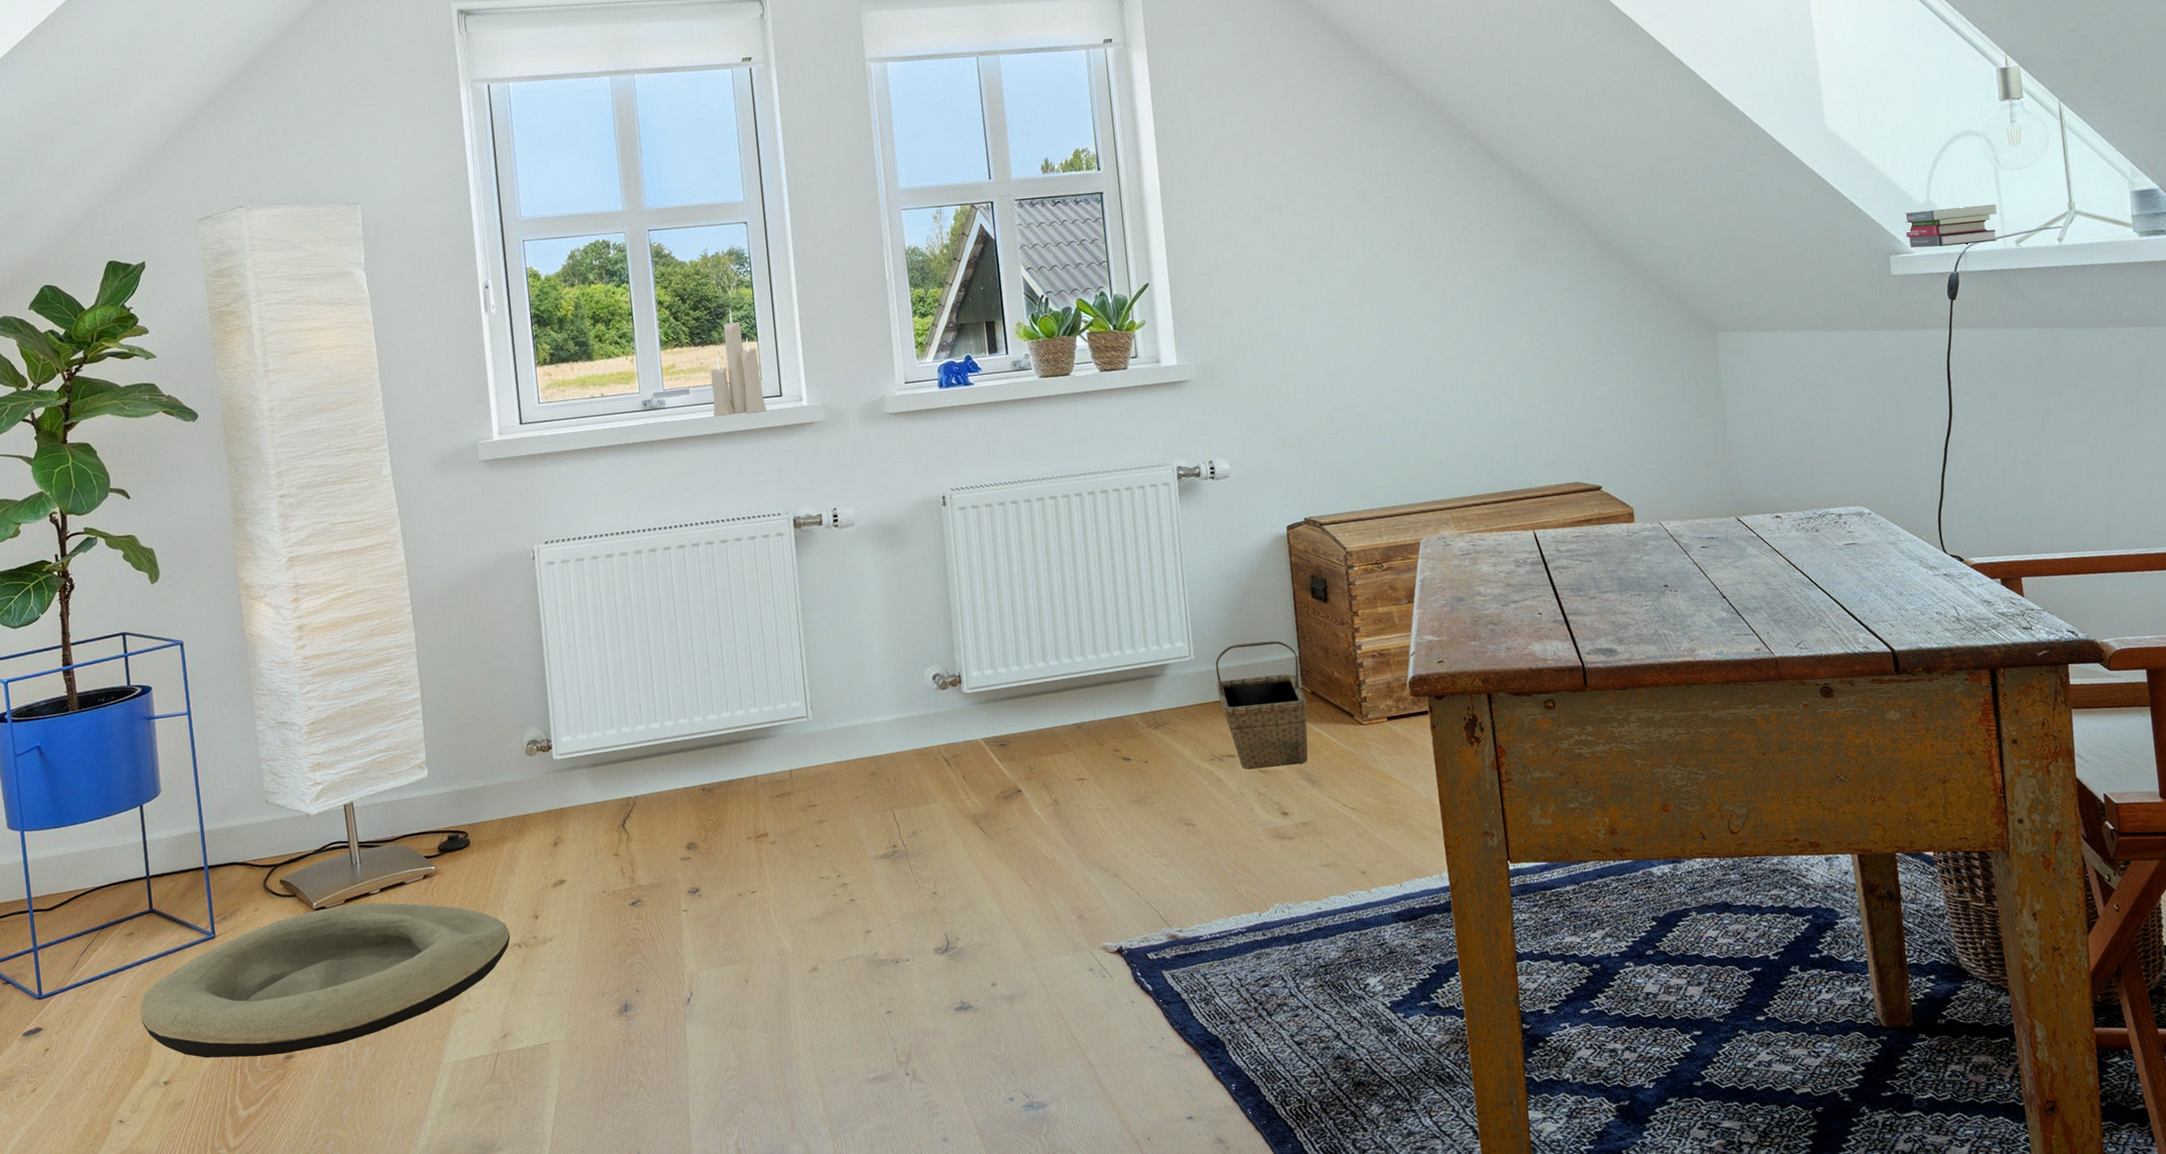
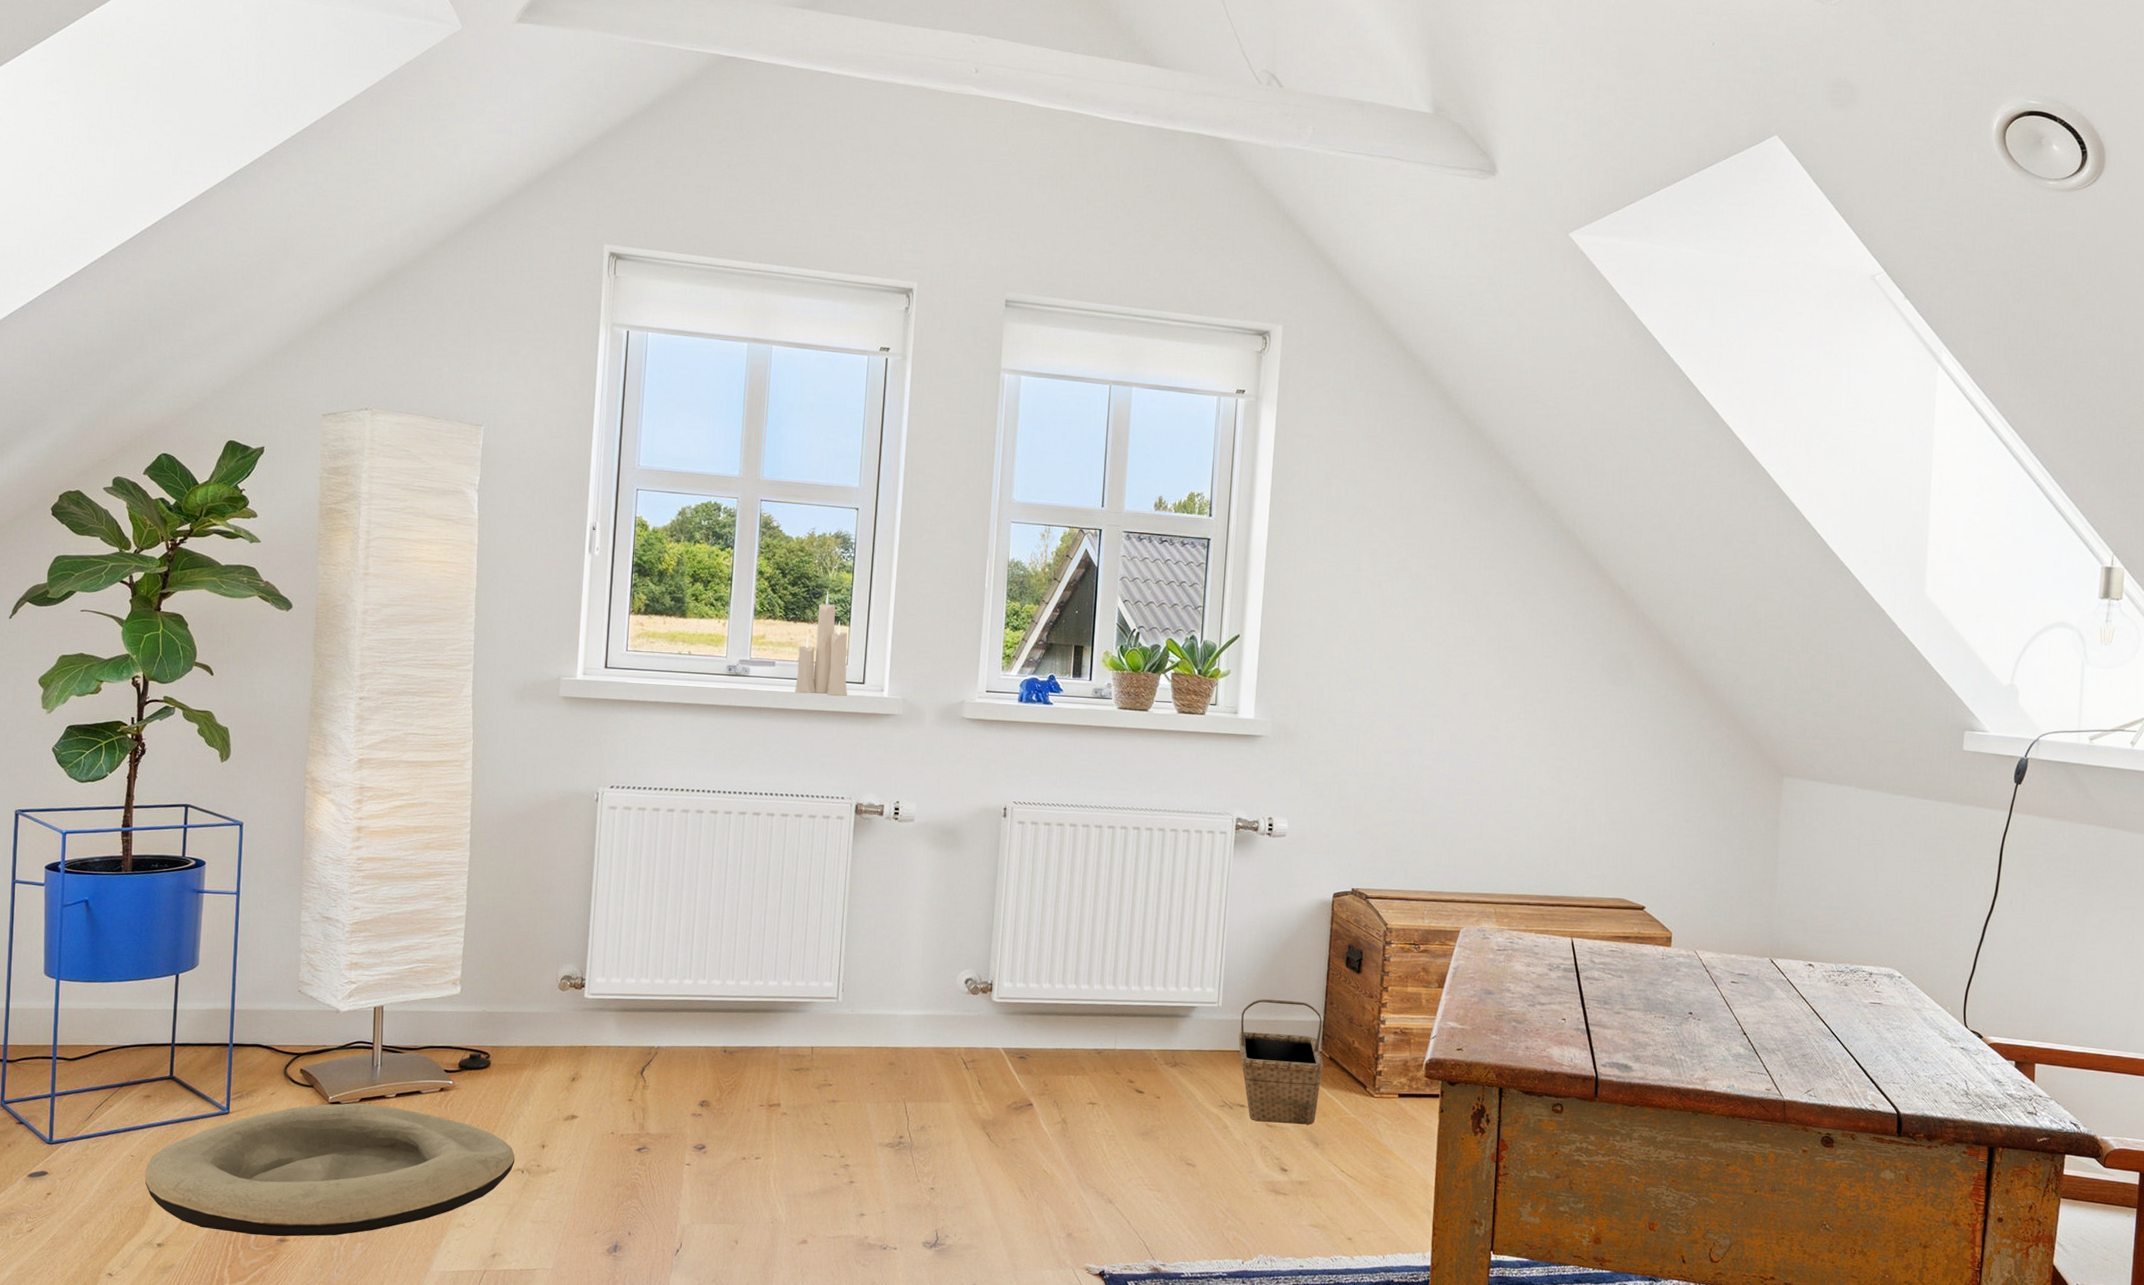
books: present [1904,204,1997,248] -> none [1985,692,2077,734]

